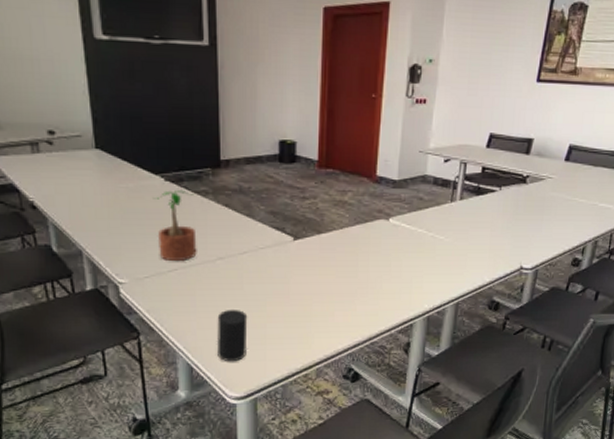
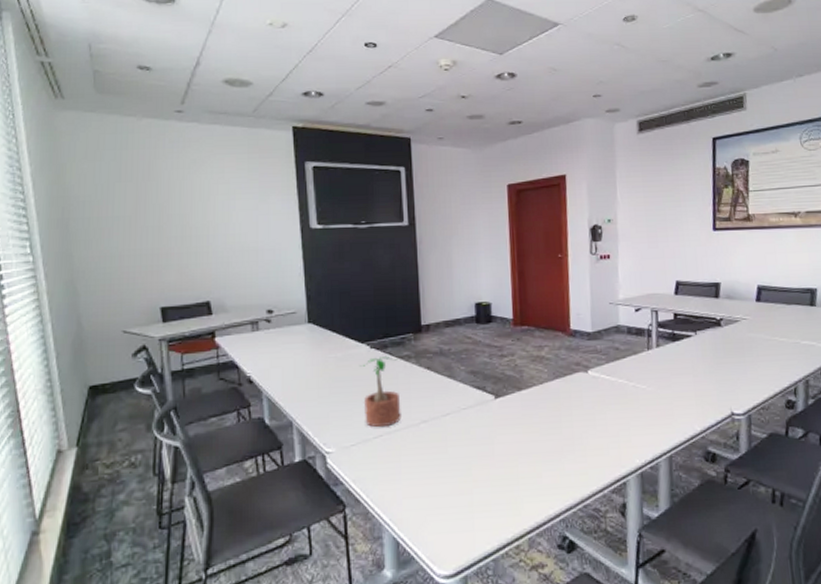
cup: present [216,310,248,362] -> none [422,475,454,535]

